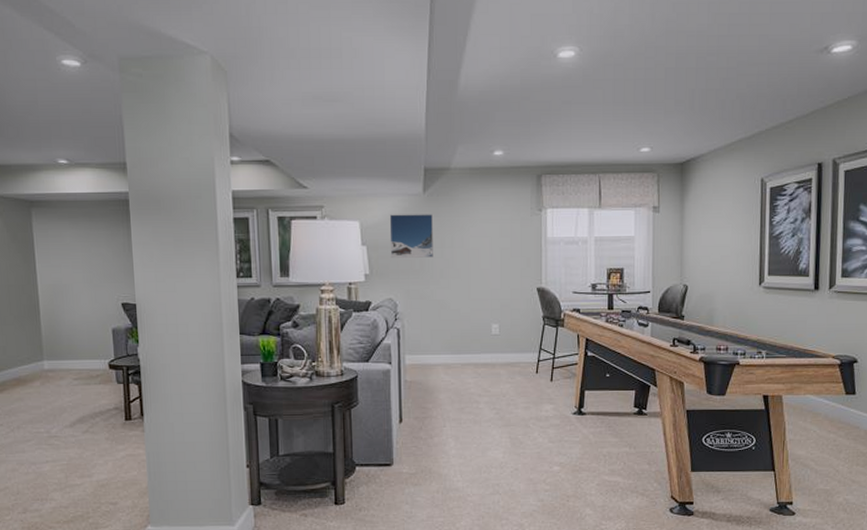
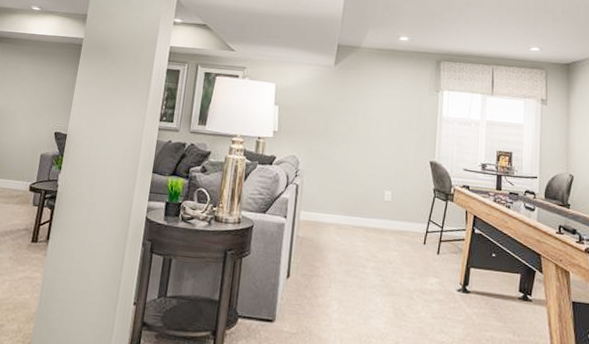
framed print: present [389,214,433,258] -> none [298,81,341,123]

